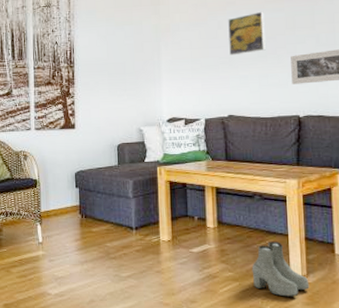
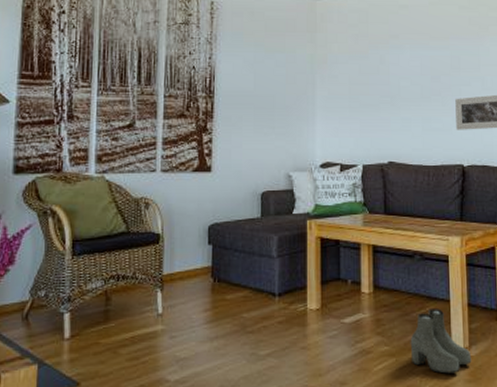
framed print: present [228,11,266,56] -> none [391,48,430,95]

